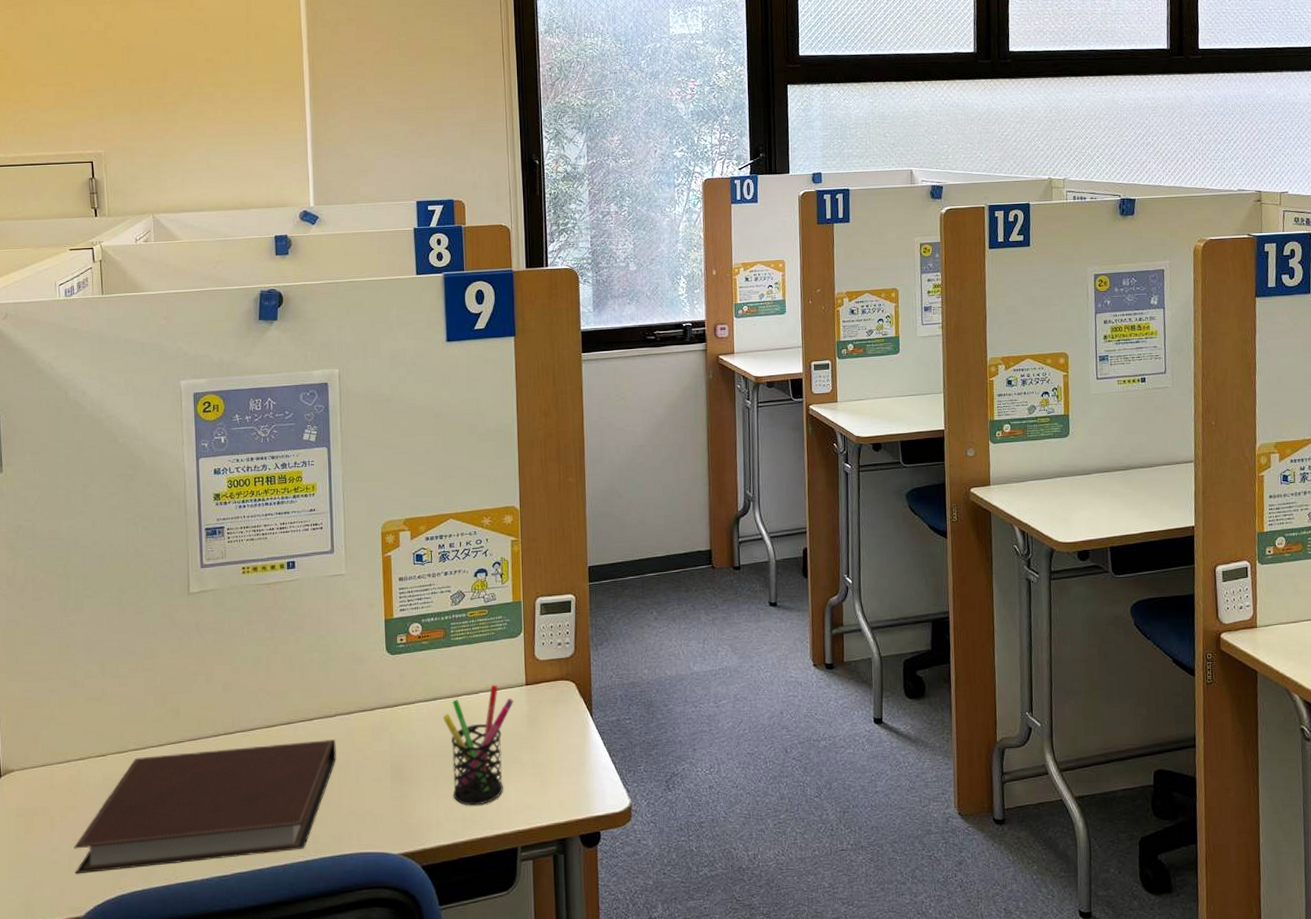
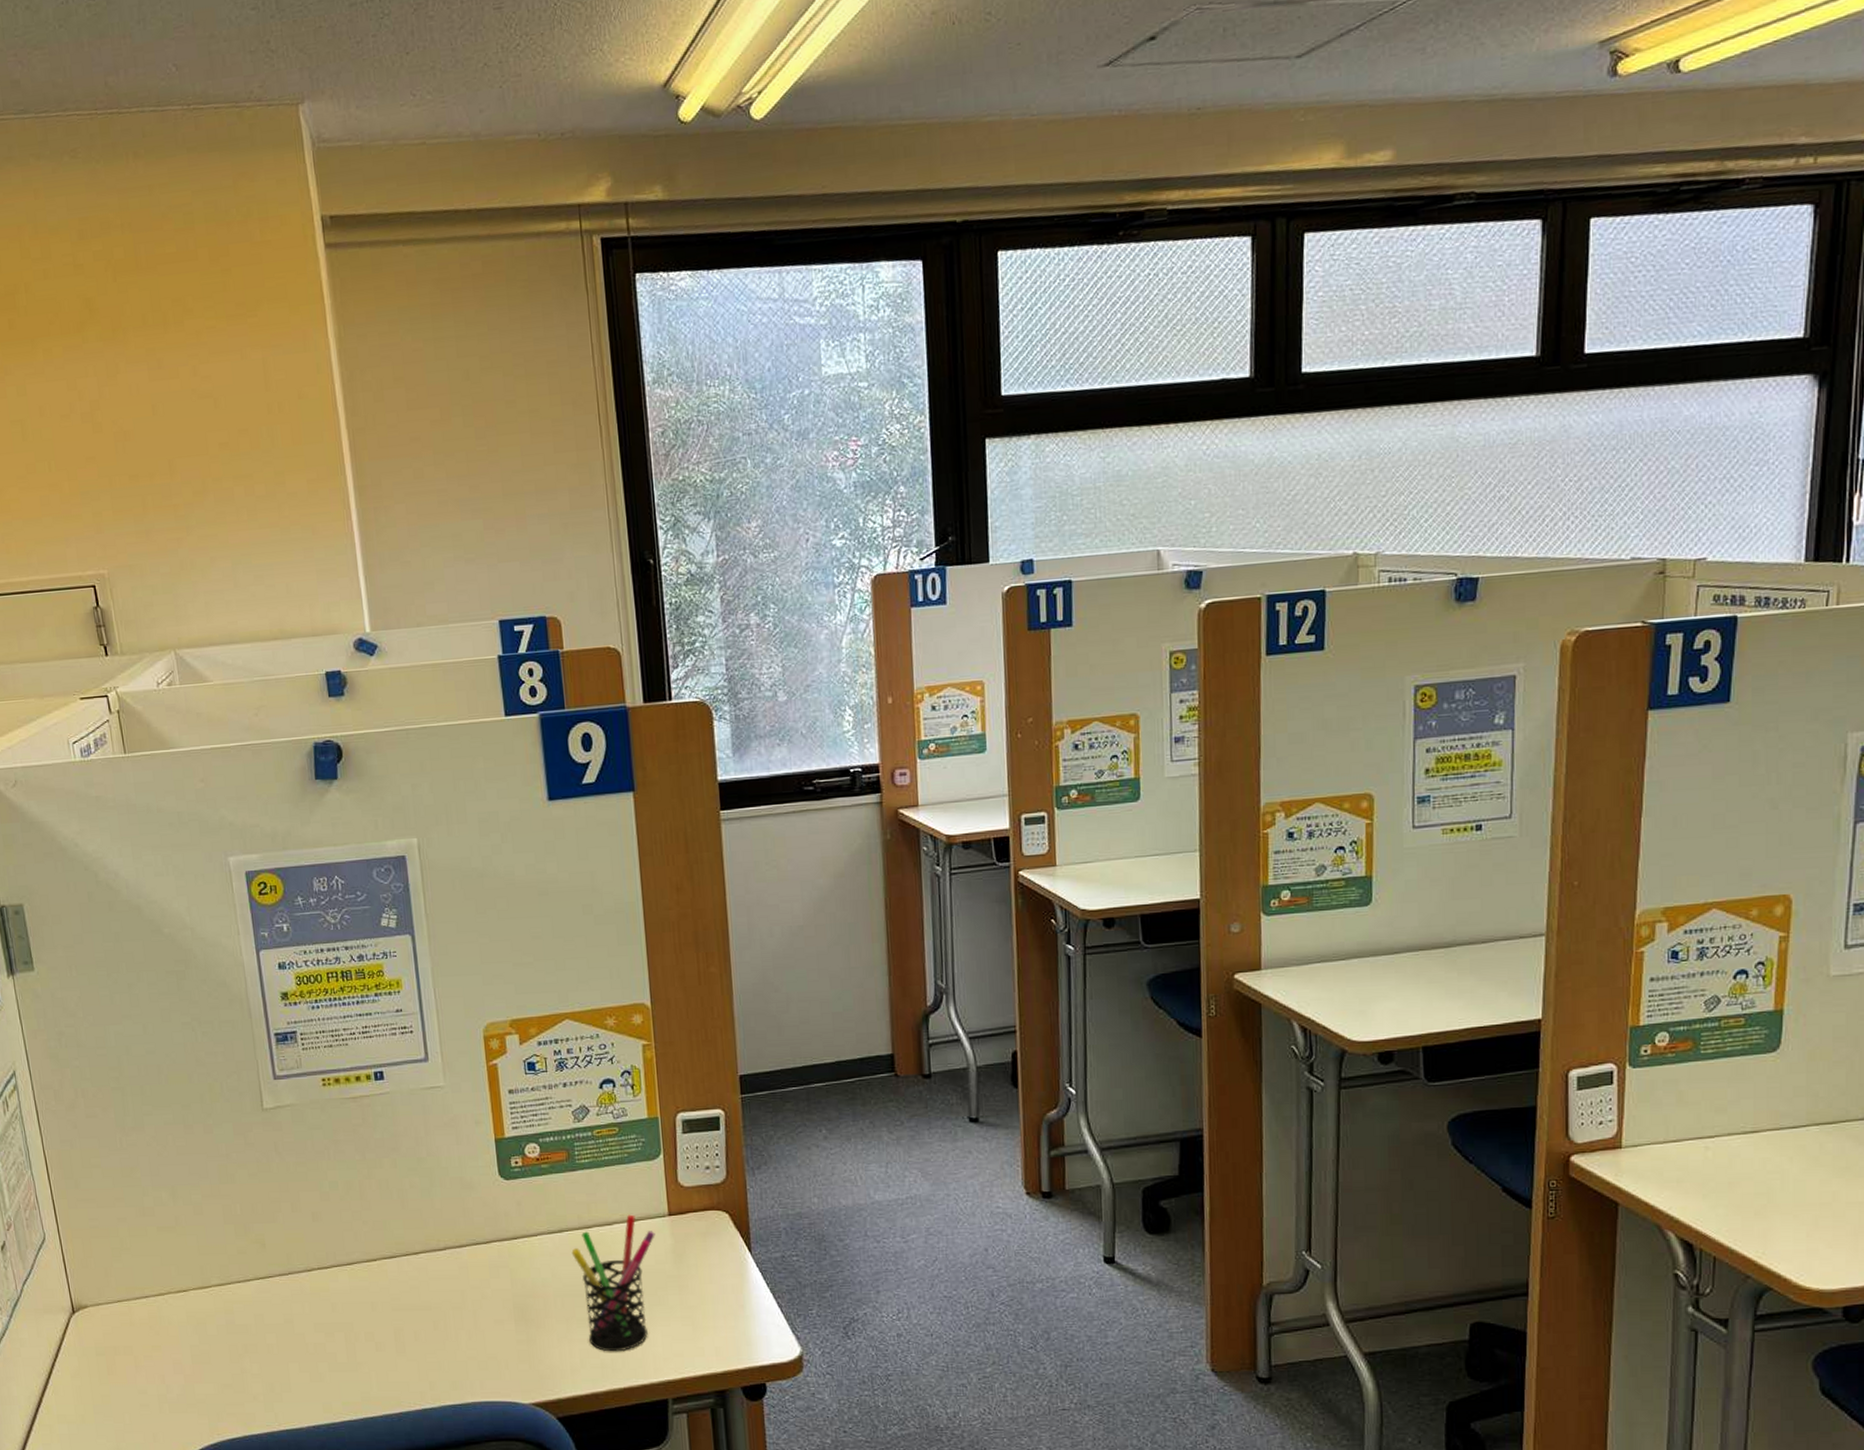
notebook: present [74,739,336,874] -> none [163,1276,450,1418]

